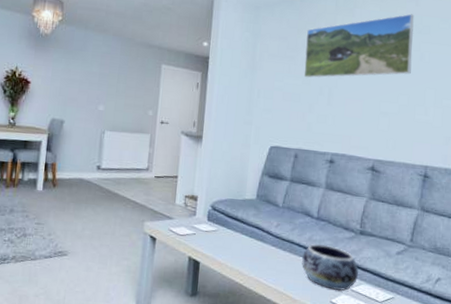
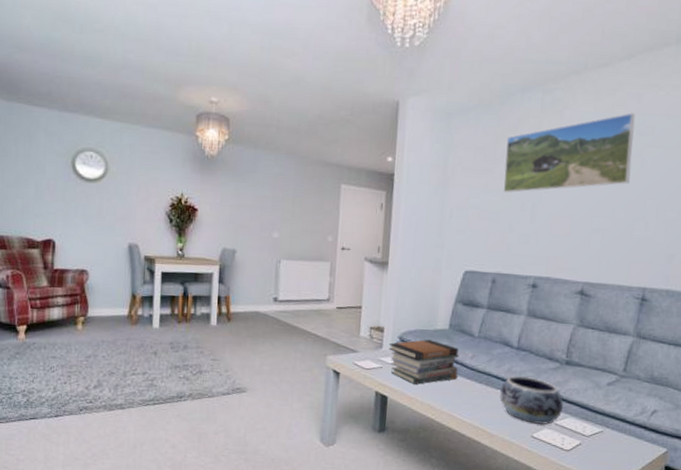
book stack: none [201,208,265,251] -> present [388,339,459,385]

